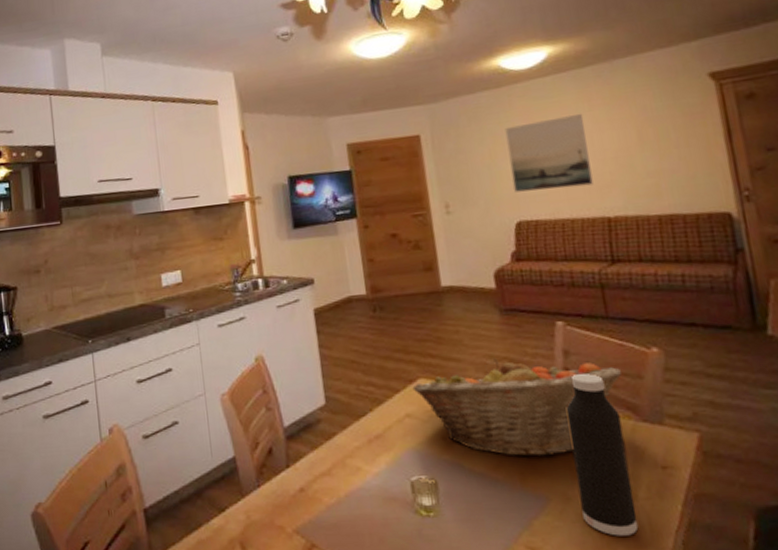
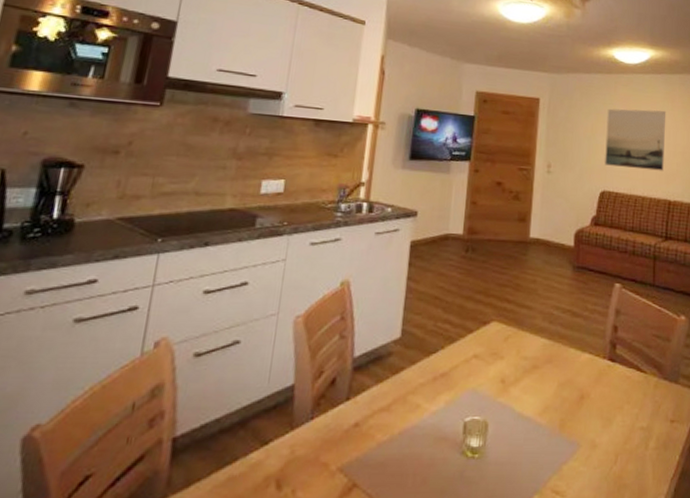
fruit basket: present [412,358,622,458] -> none [485,310,656,406]
water bottle: present [565,373,639,536] -> none [604,331,648,482]

